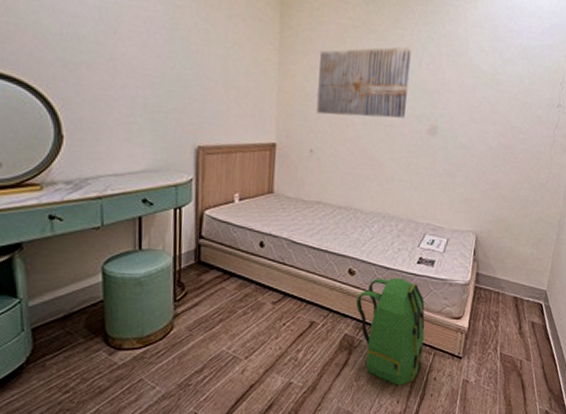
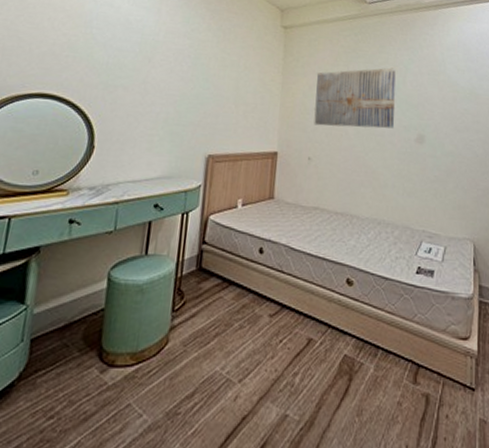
backpack: present [356,278,425,386] -> none [355,289,430,424]

